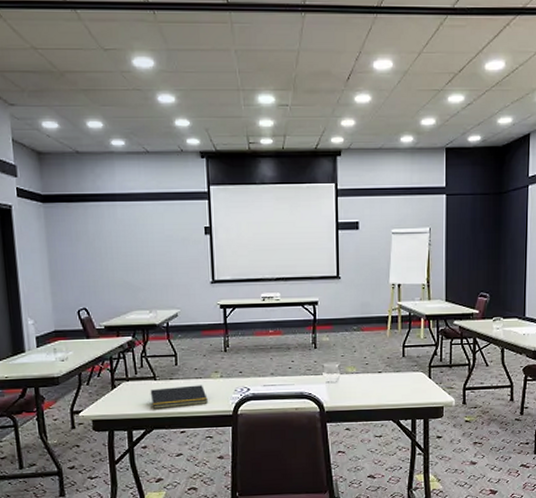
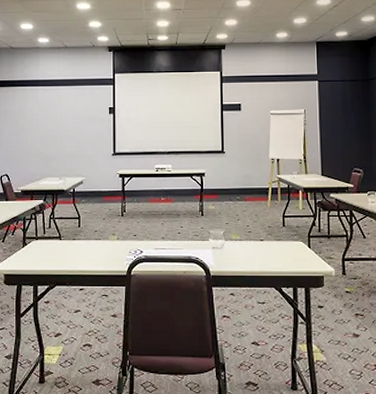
notepad: present [150,385,208,410] -> none [55,246,105,267]

